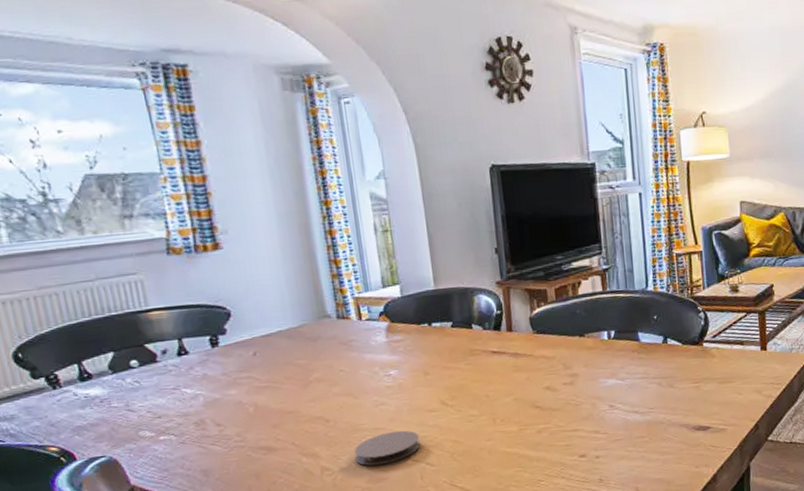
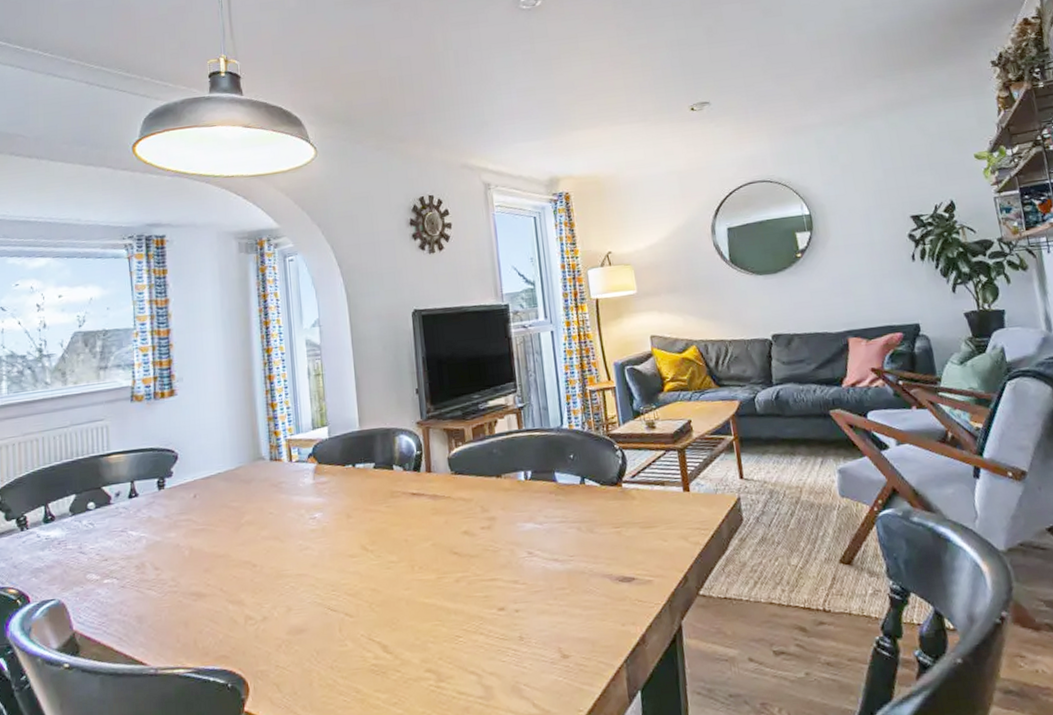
coaster: present [354,430,421,466] -> none [277,577,341,616]

